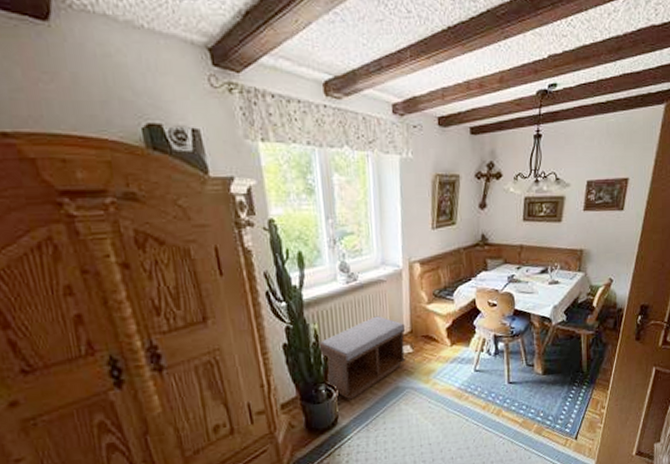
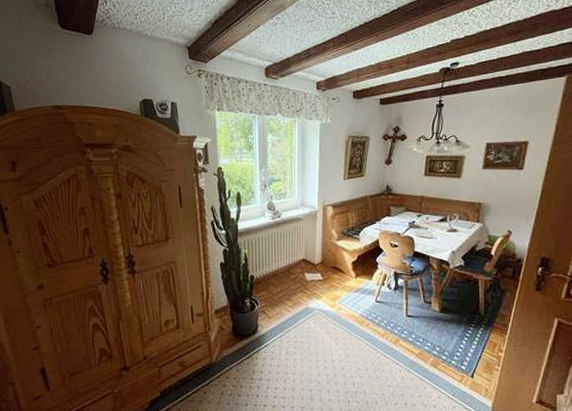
bench: present [317,316,406,400] -> none [246,247,317,314]

